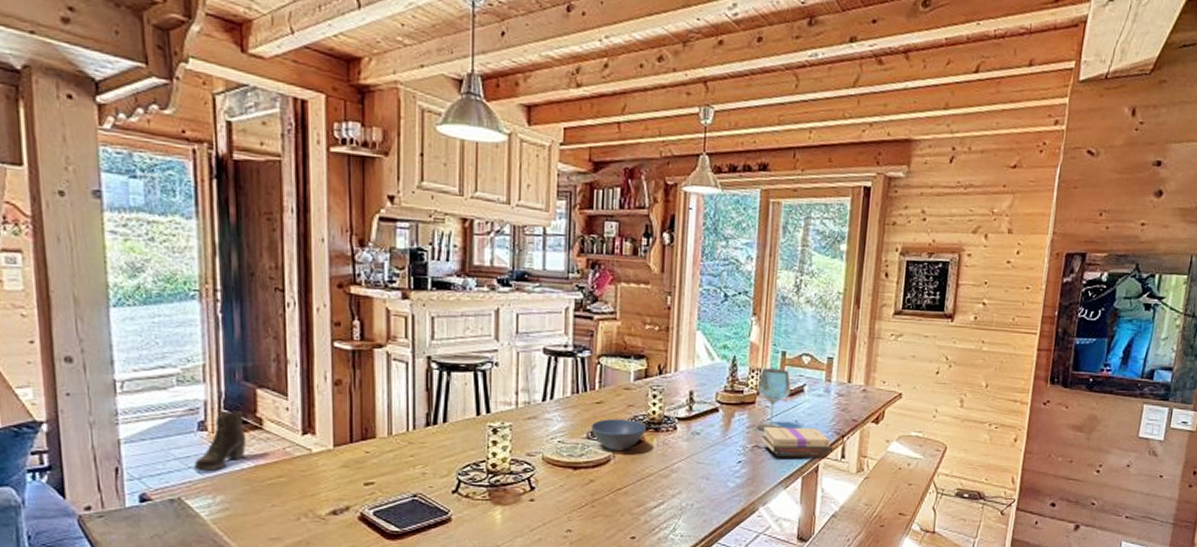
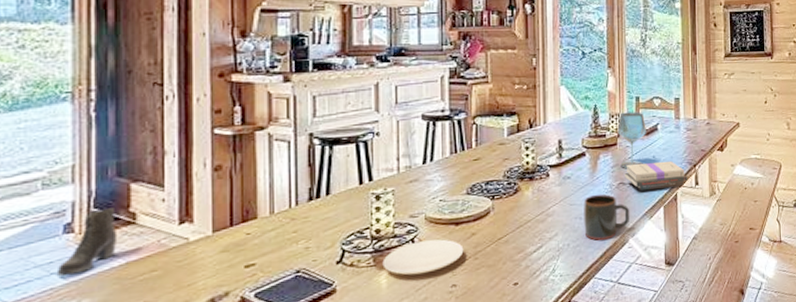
plate: none [497,481,581,515] -> present [382,239,464,276]
bowl: present [591,419,647,452] -> none [470,172,522,204]
mug: none [710,455,763,505] -> present [584,194,630,241]

